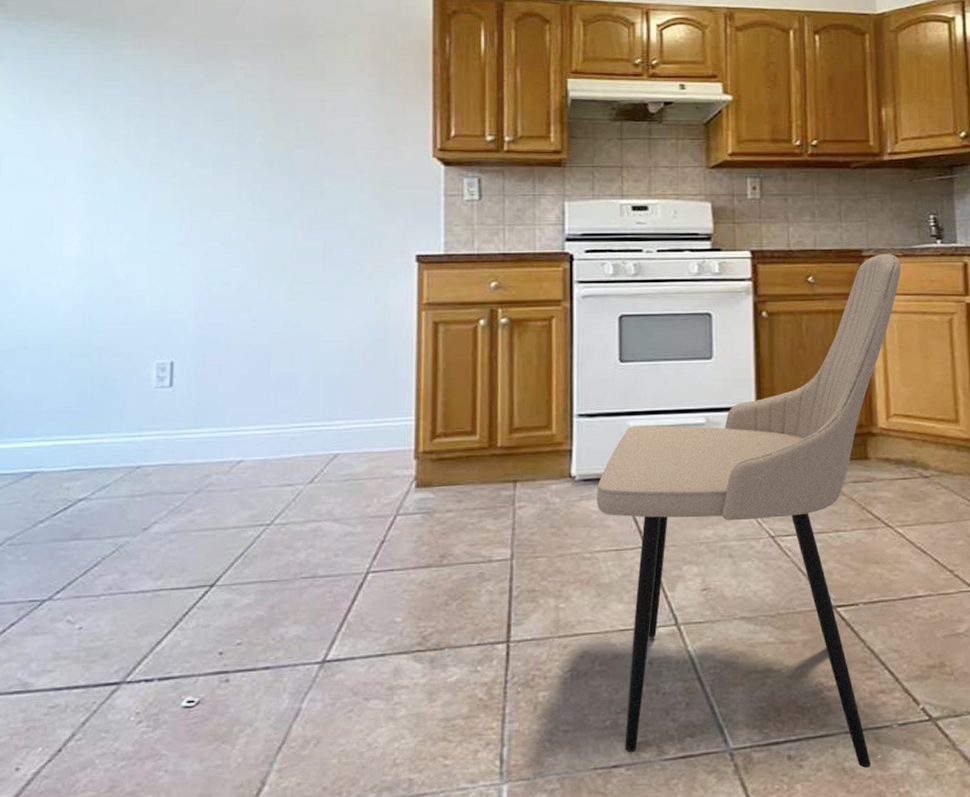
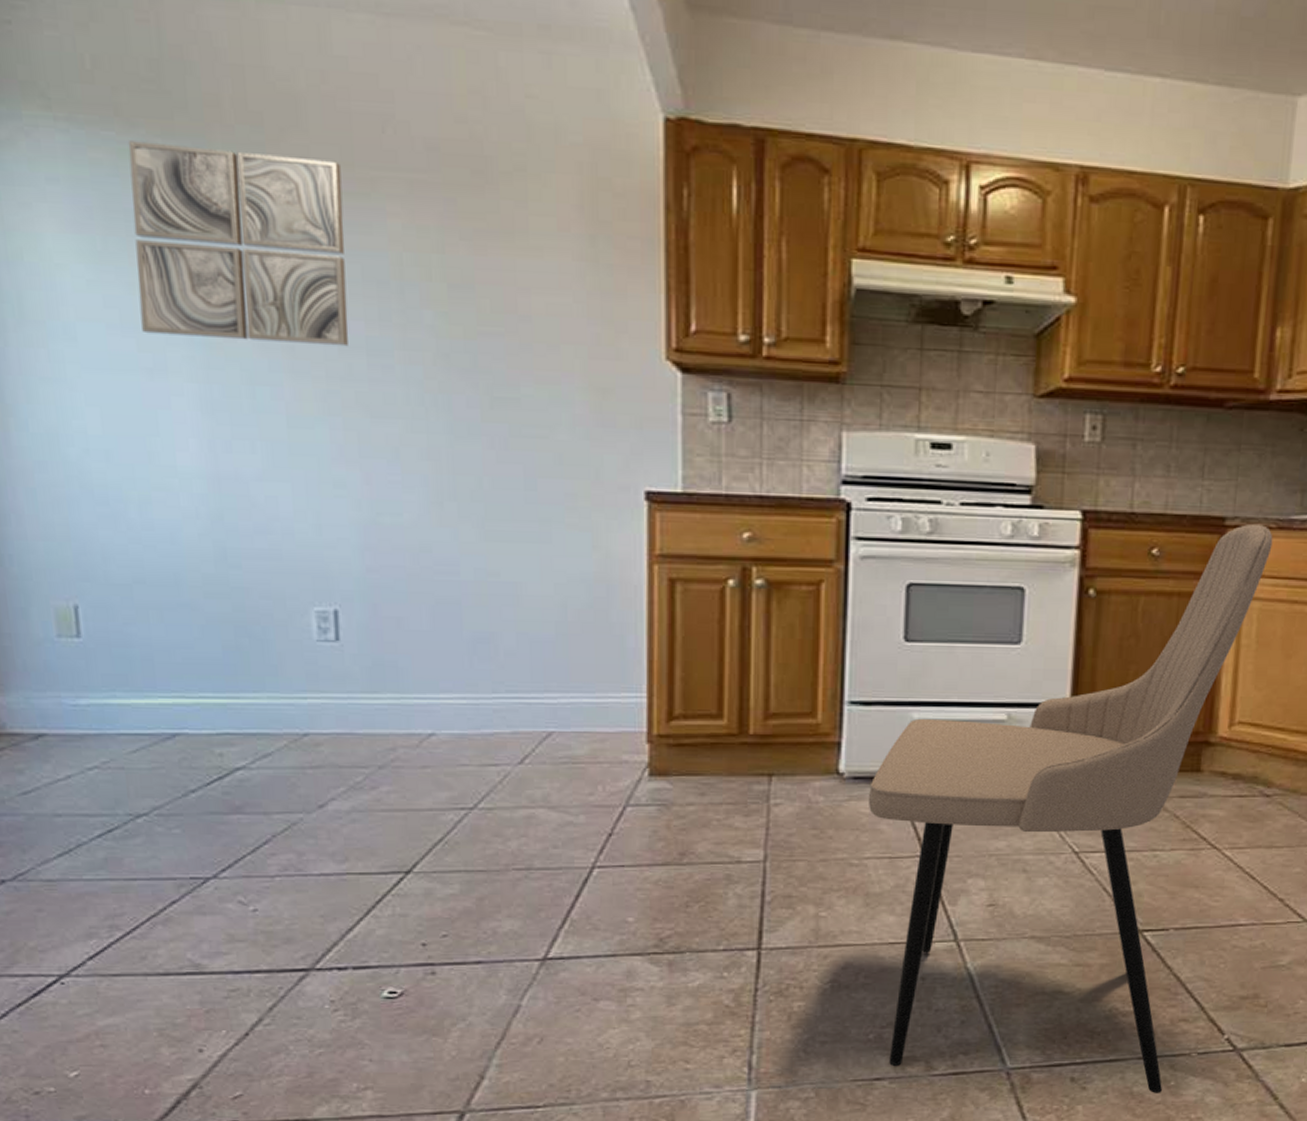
wall art: none [50,30,204,161] -> present [128,141,349,347]

